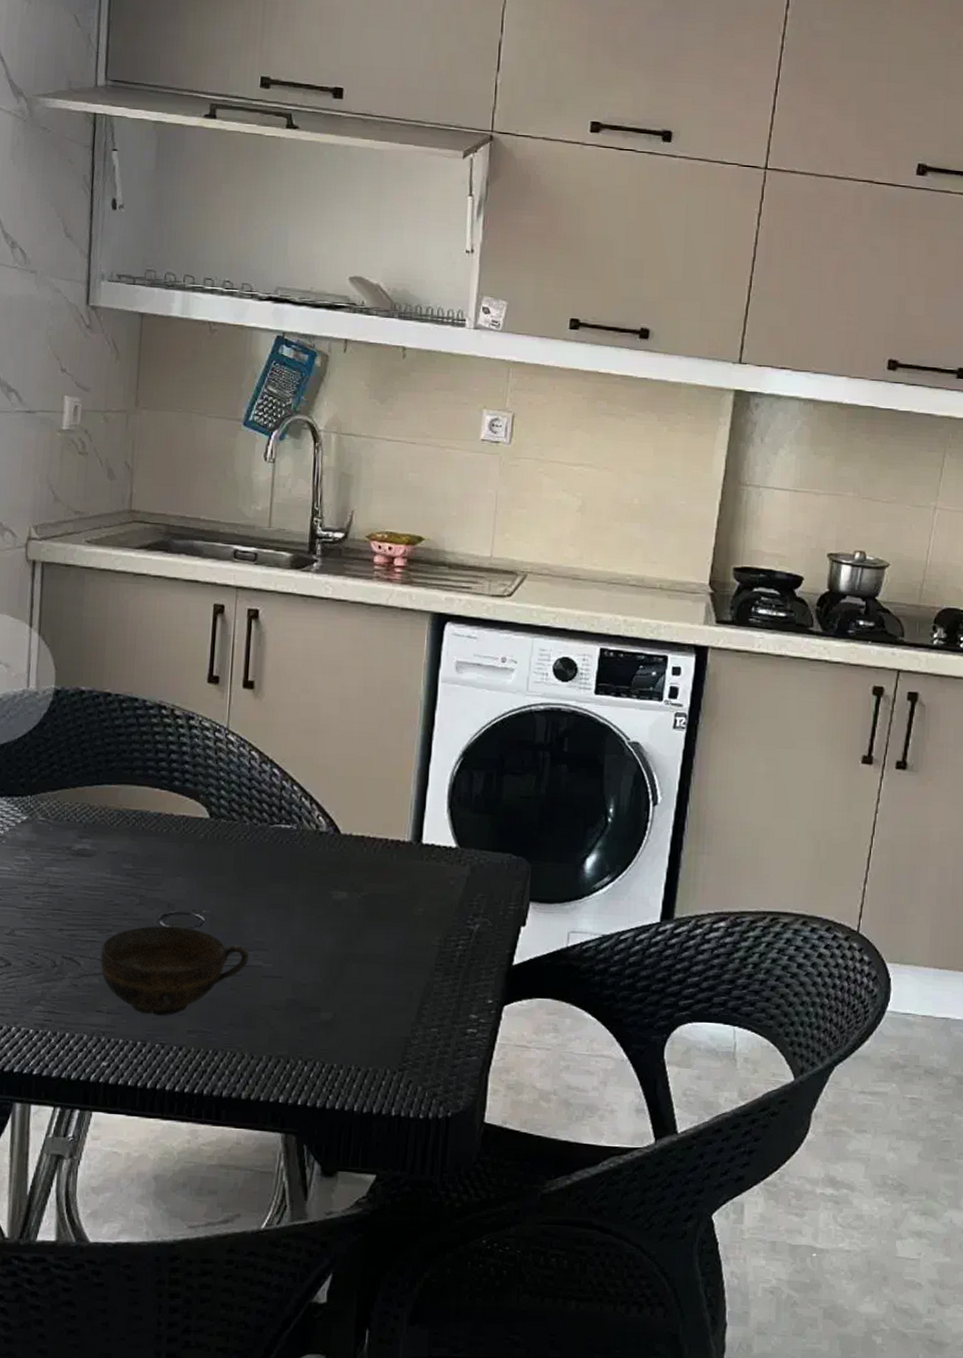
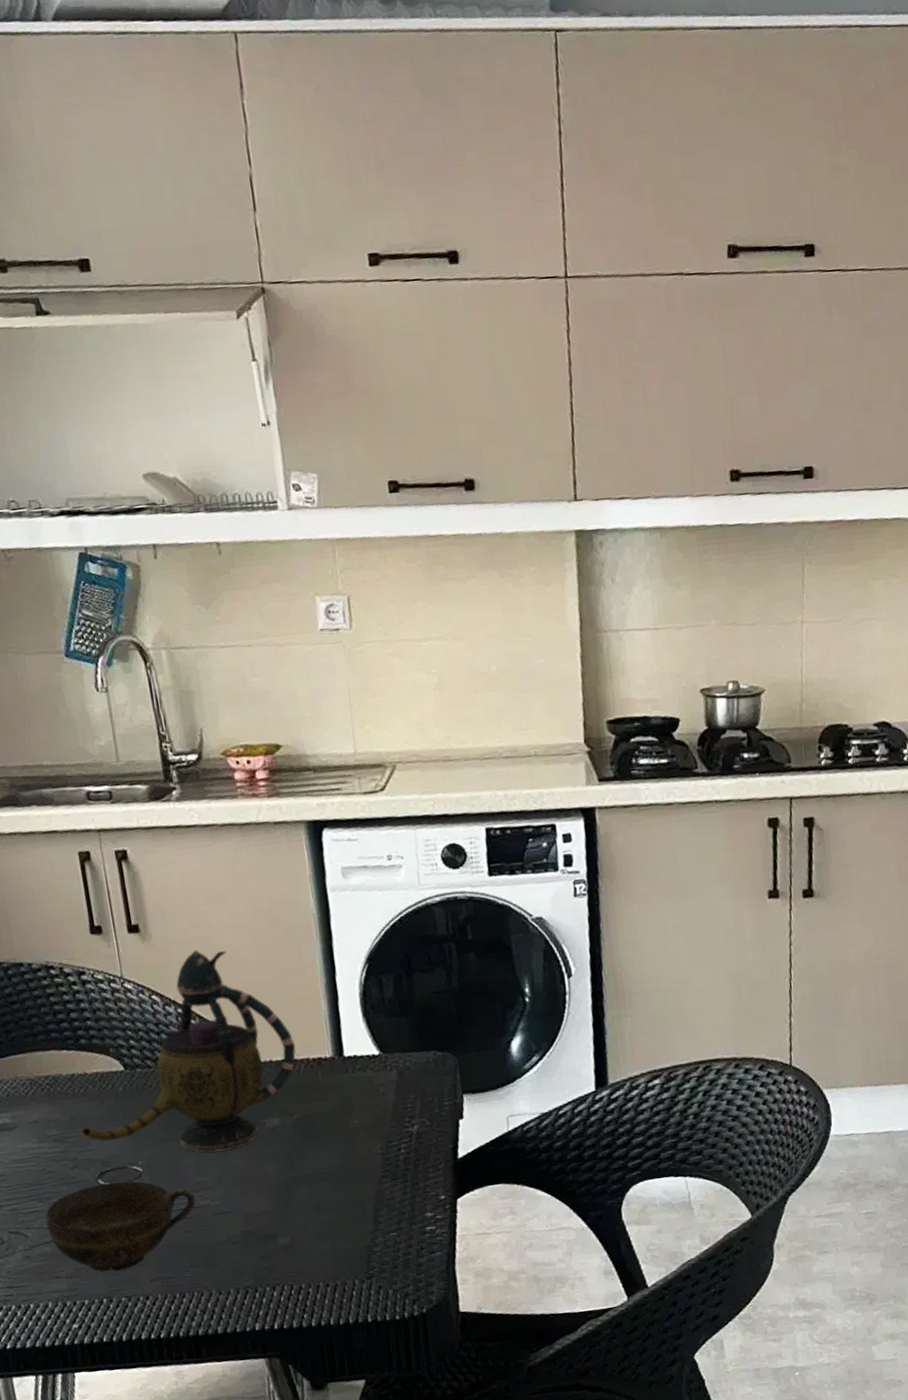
teapot: none [154,715,378,915] -> present [80,949,296,1152]

